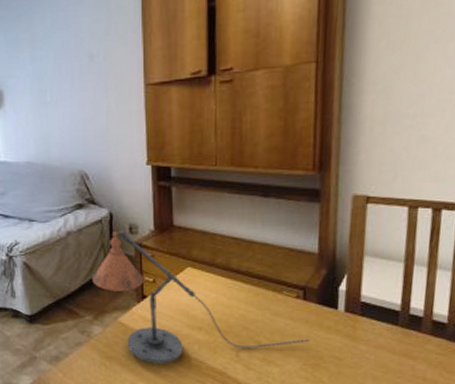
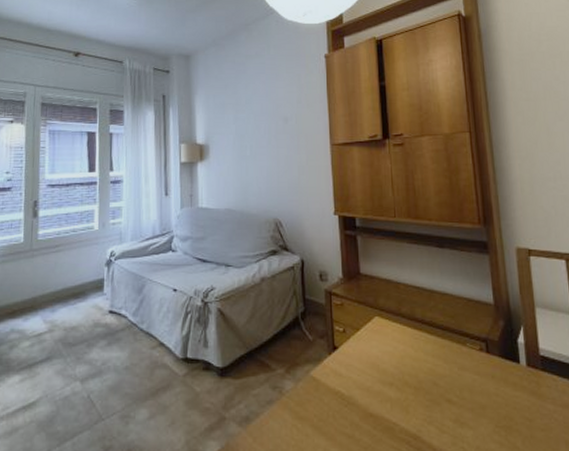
desk lamp: present [92,230,310,364] -> none [285,277,499,426]

